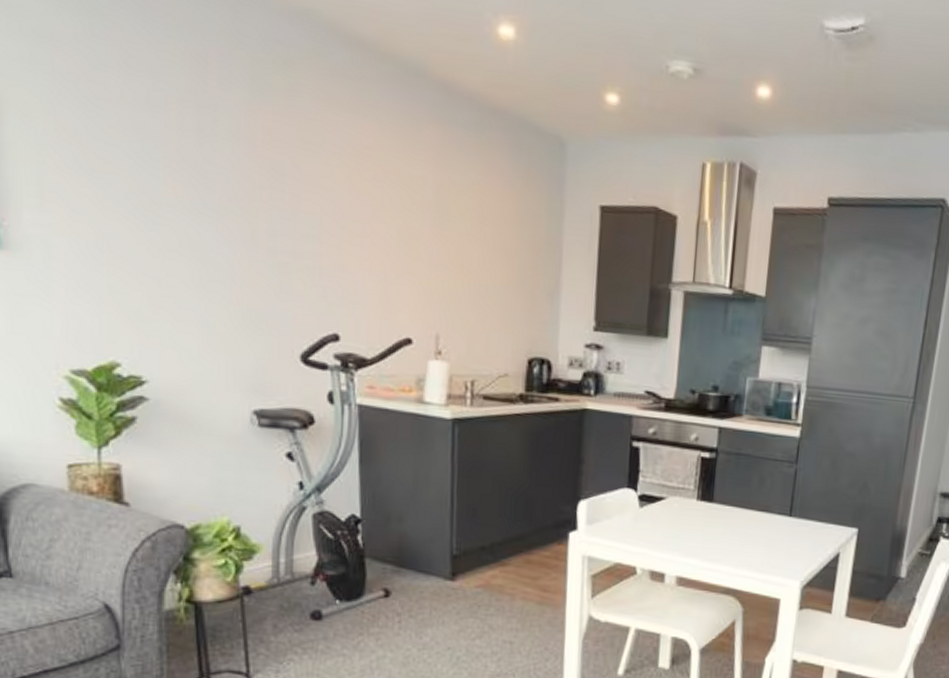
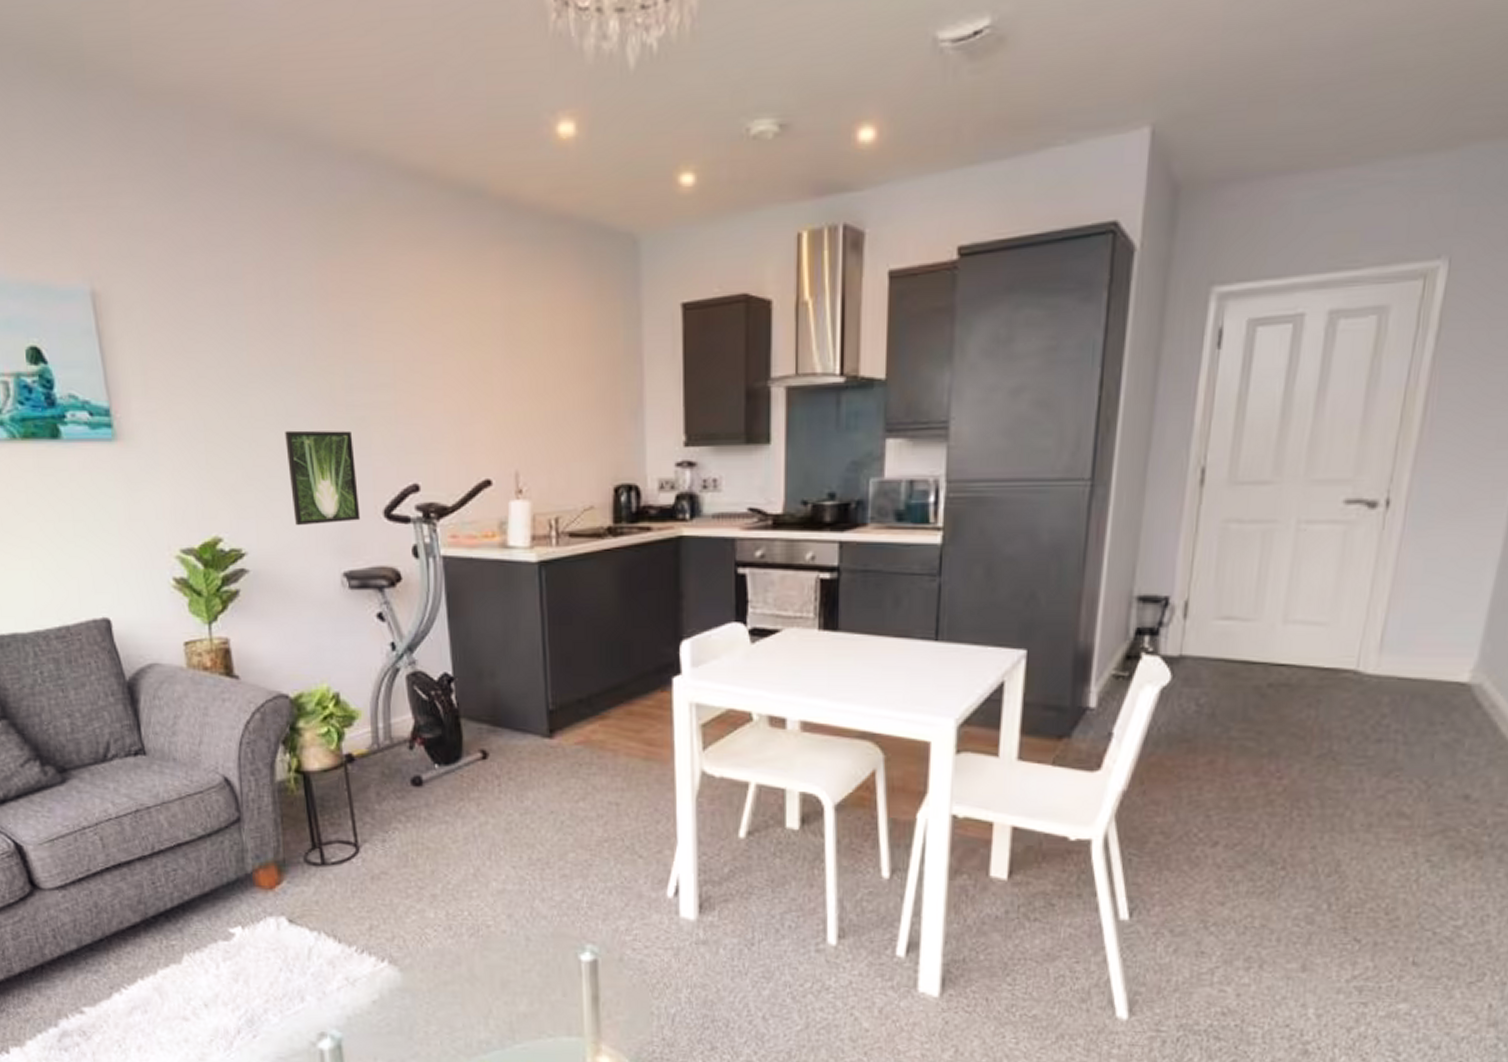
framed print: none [199,265,276,362] -> present [285,430,361,526]

